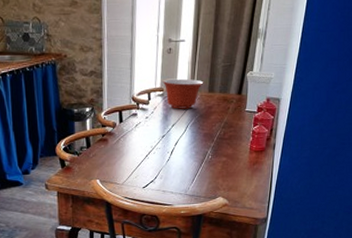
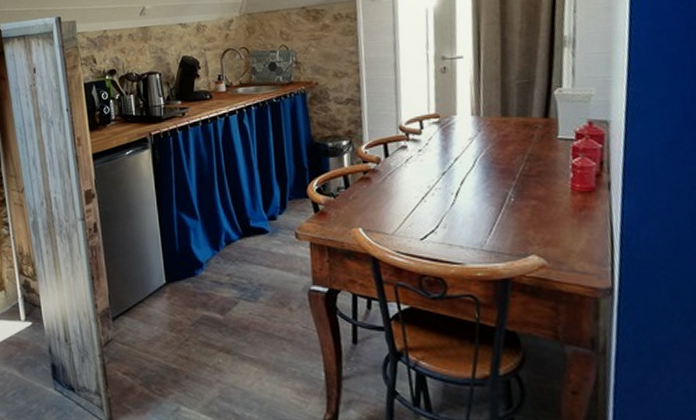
mixing bowl: present [162,78,204,109] -> none [437,101,494,139]

